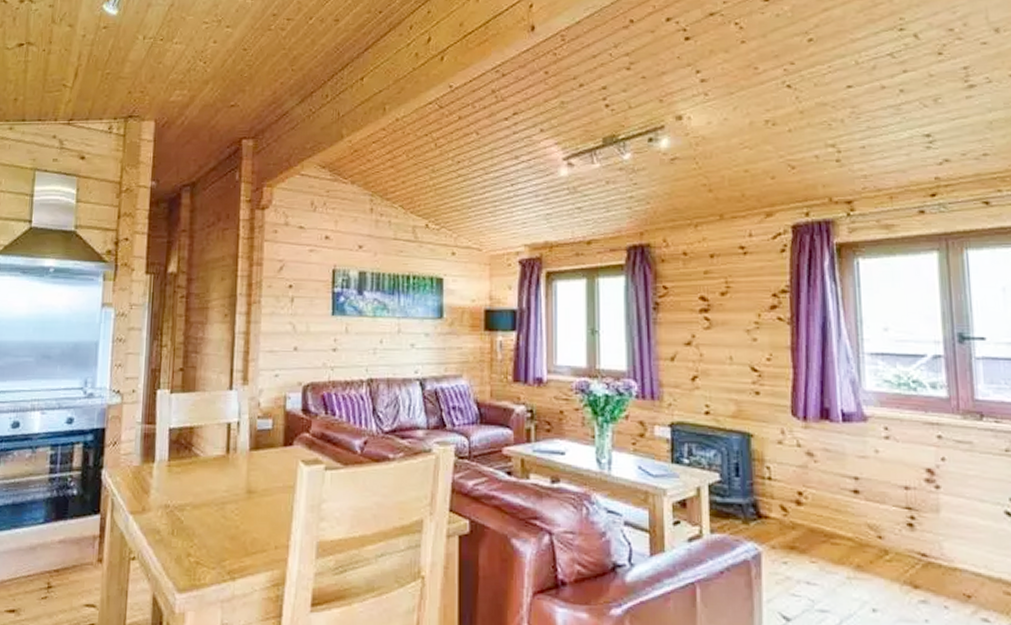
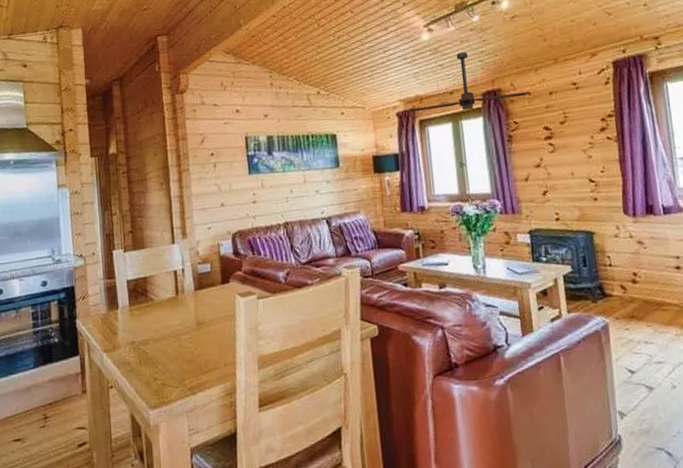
ceiling fan: none [534,195,685,266] -> present [408,52,529,112]

